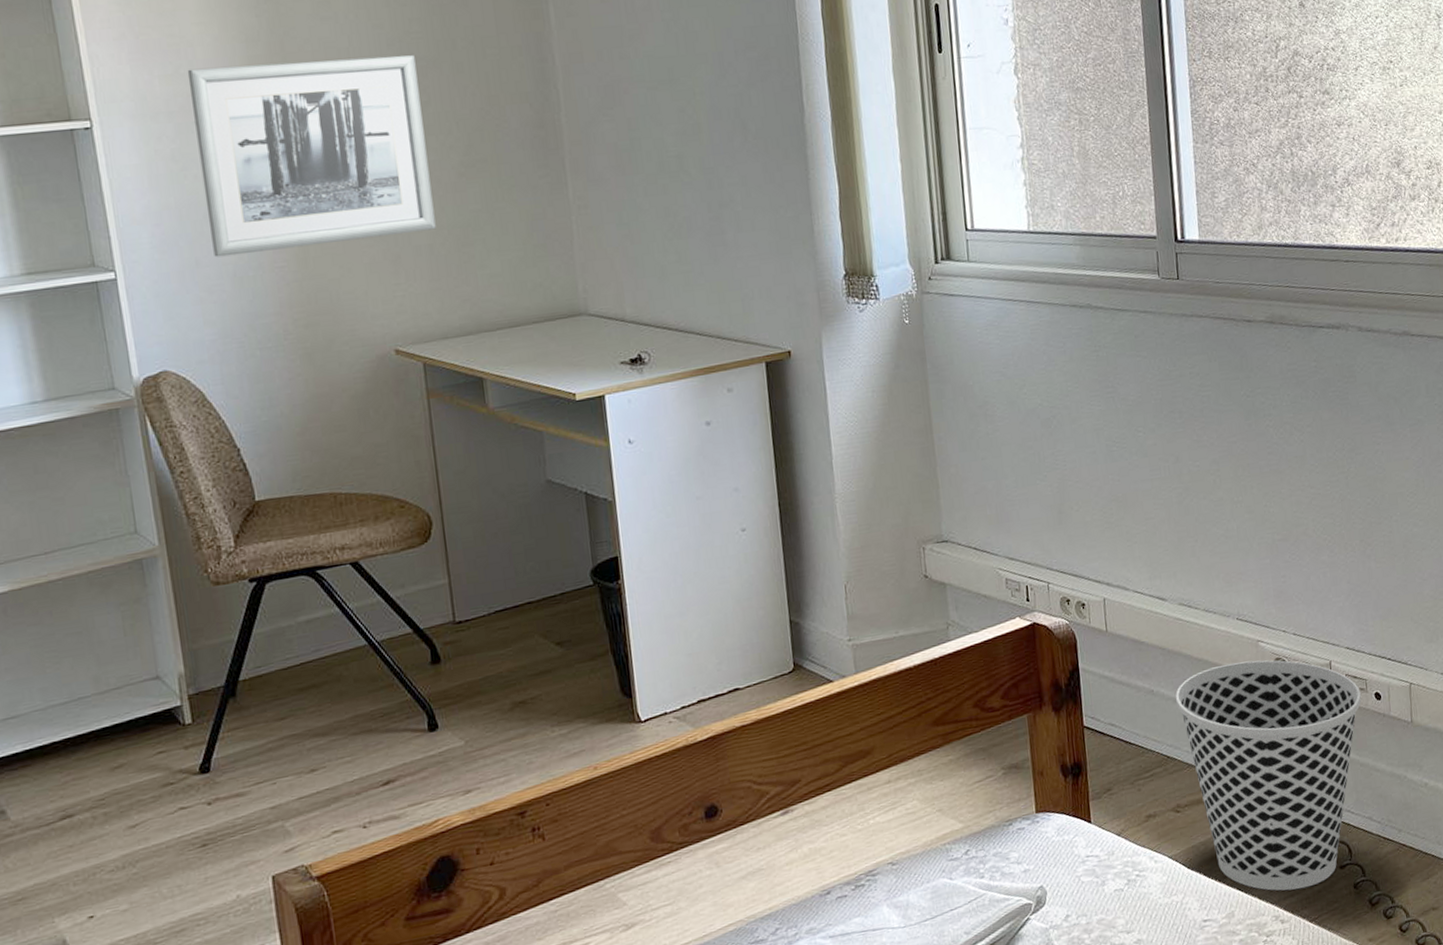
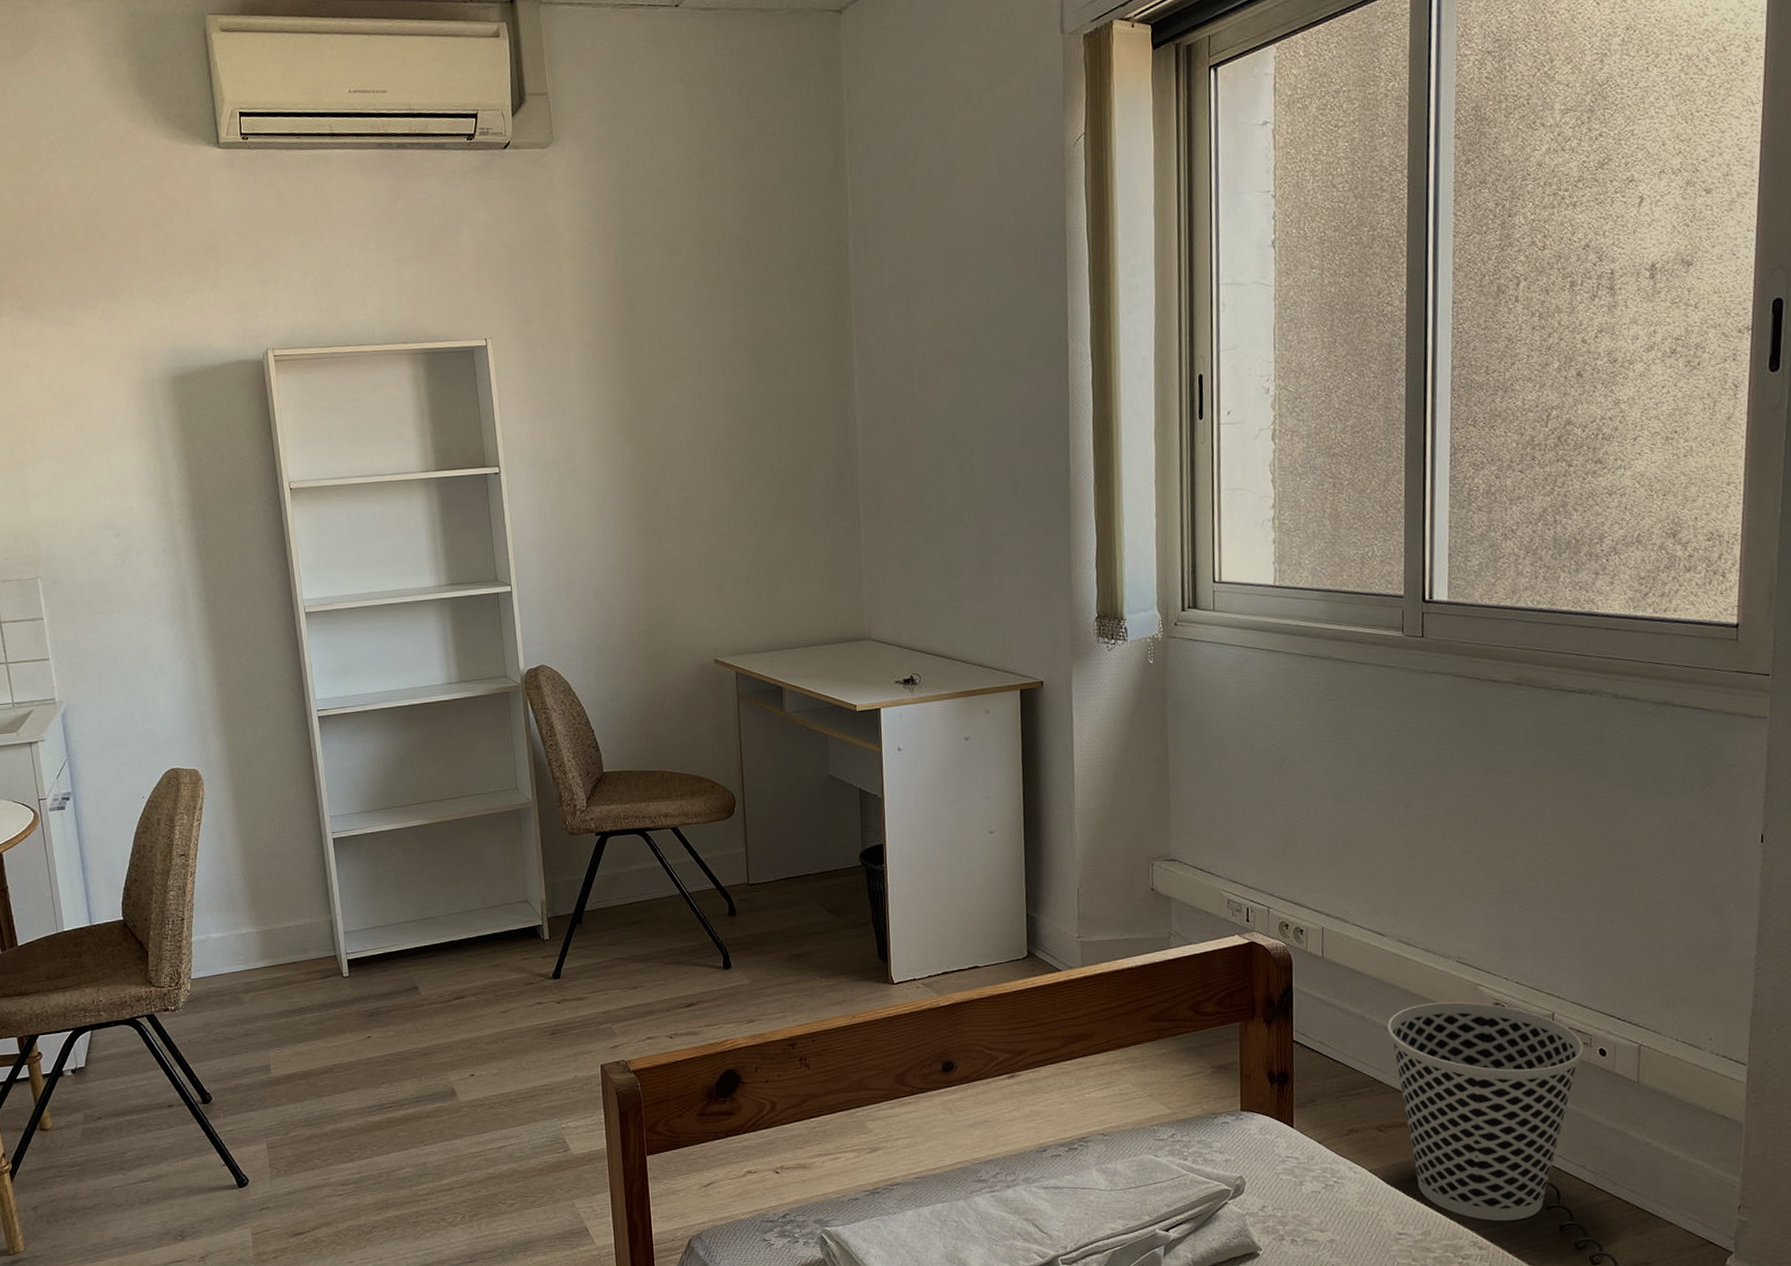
wall art: present [187,55,436,258] -> none [570,418,752,578]

